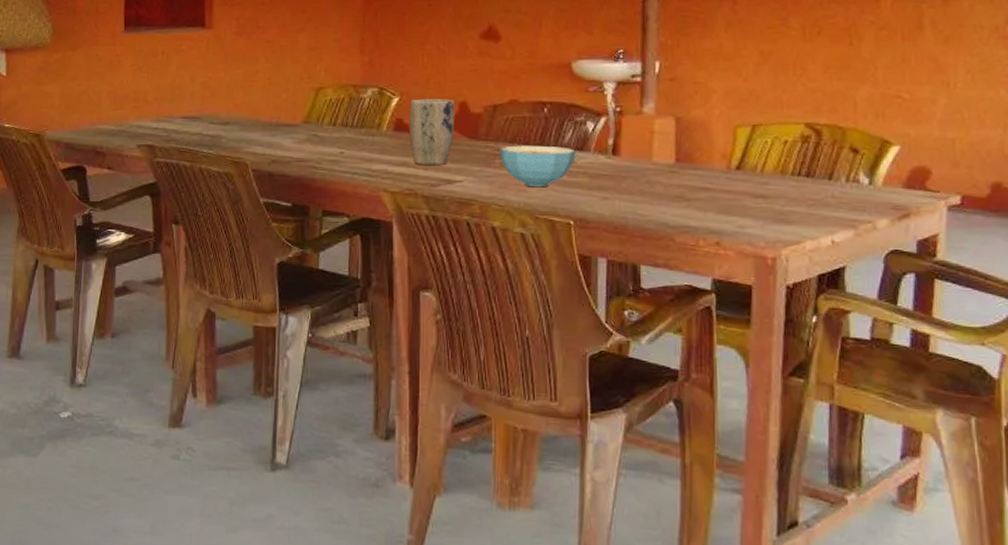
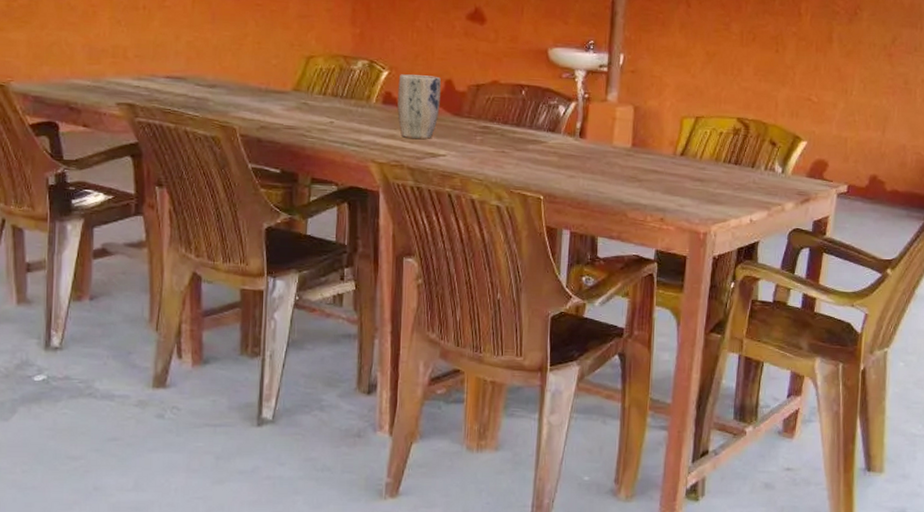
cereal bowl: present [500,145,576,187] -> none [481,124,548,164]

